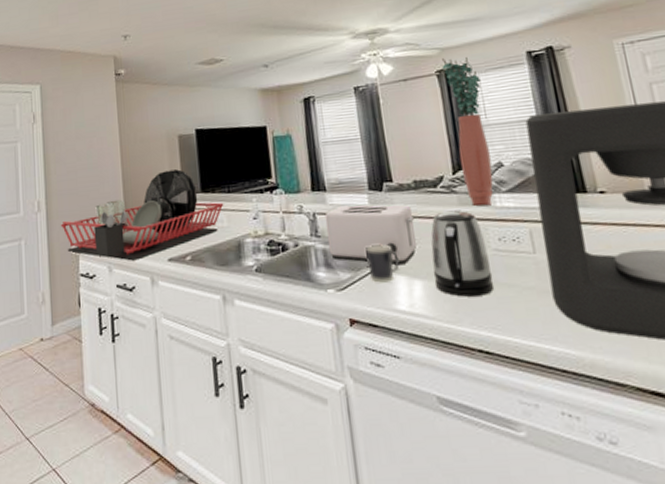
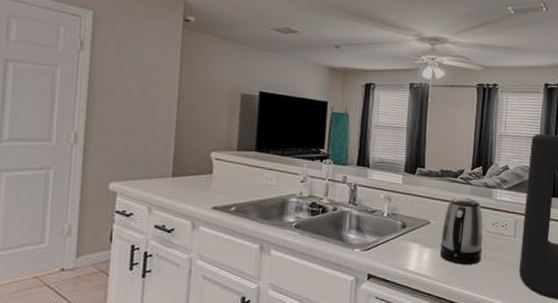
dish rack: present [60,169,224,261] -> none [99,125,276,205]
toaster: present [324,204,417,266] -> none [362,182,435,236]
mug: present [364,244,400,283] -> none [391,217,417,248]
vase: present [442,57,493,206] -> none [478,74,508,198]

